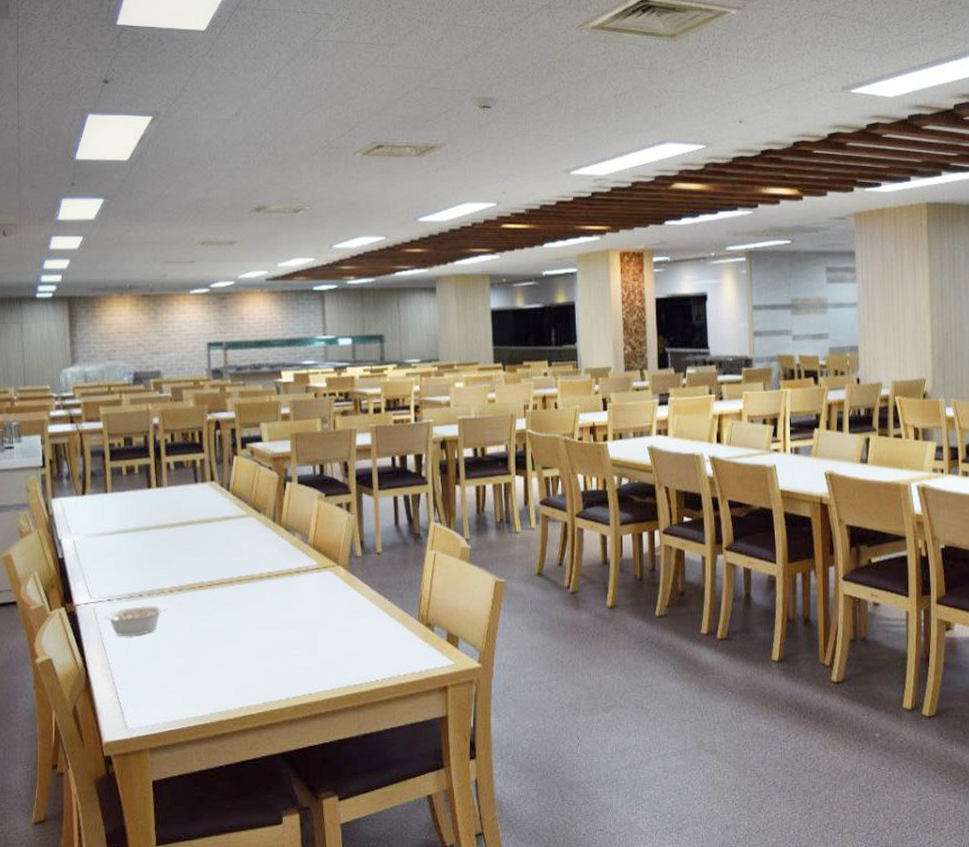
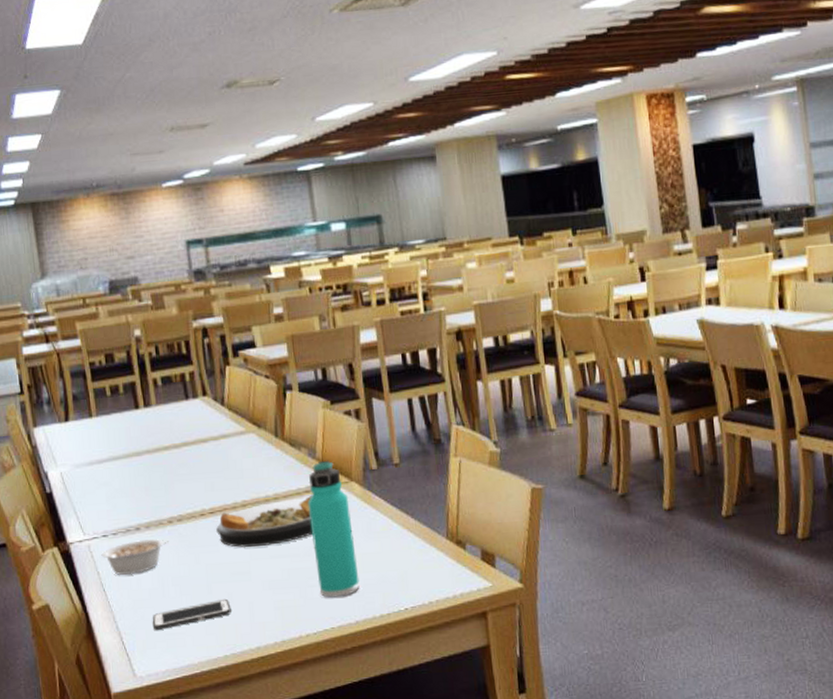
cell phone: none [146,662,220,687] -> present [152,598,231,630]
plate: none [213,575,302,619] -> present [216,495,314,548]
thermos bottle: none [297,545,338,667] -> present [307,460,360,598]

